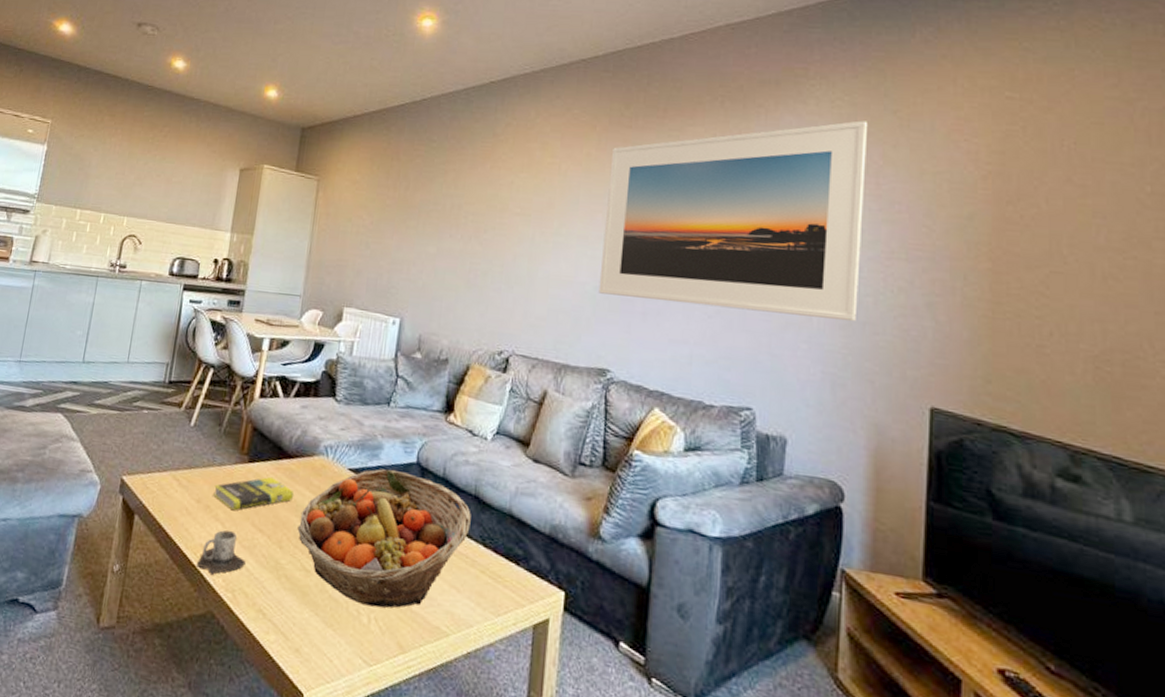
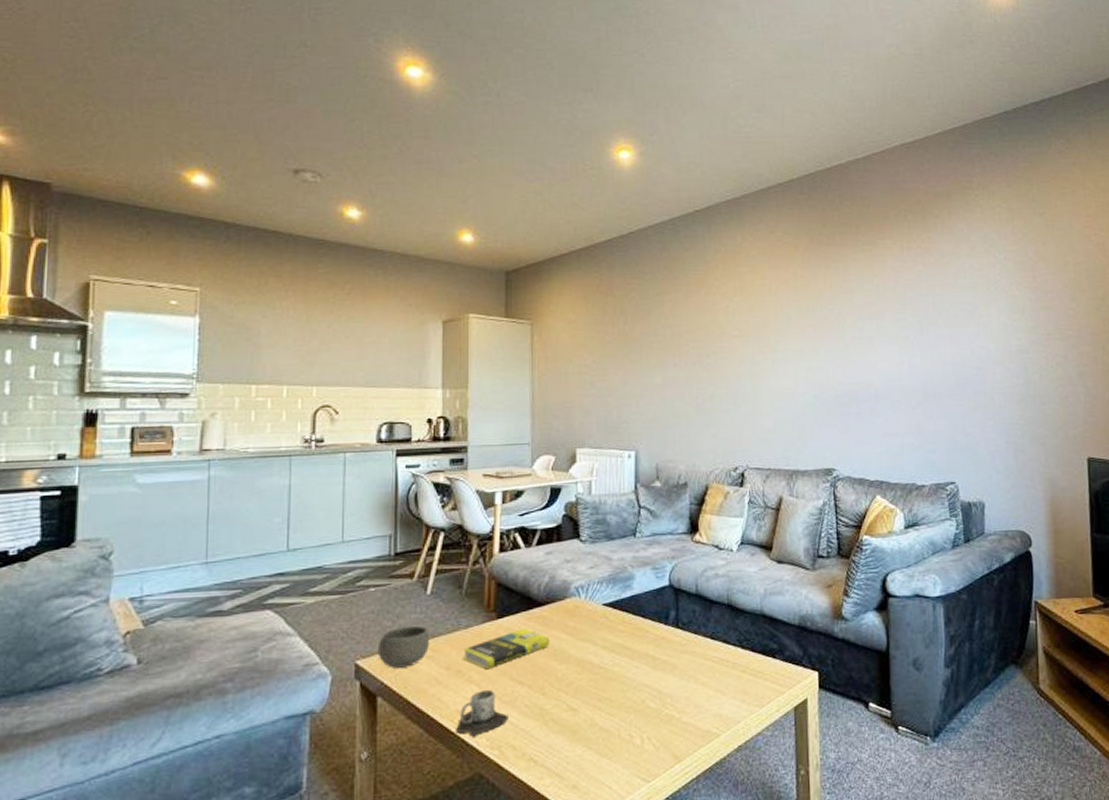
bowl: none [141,452,187,492] -> present [377,626,430,668]
fruit basket: present [297,469,471,608] -> none [558,596,727,728]
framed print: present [598,120,869,322] -> none [815,224,1028,401]

